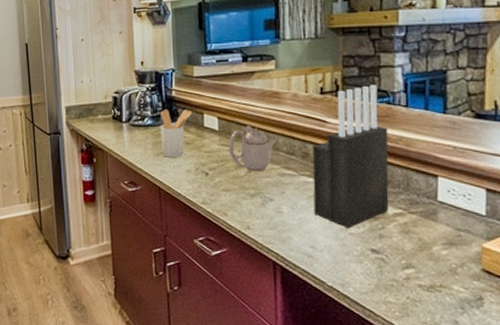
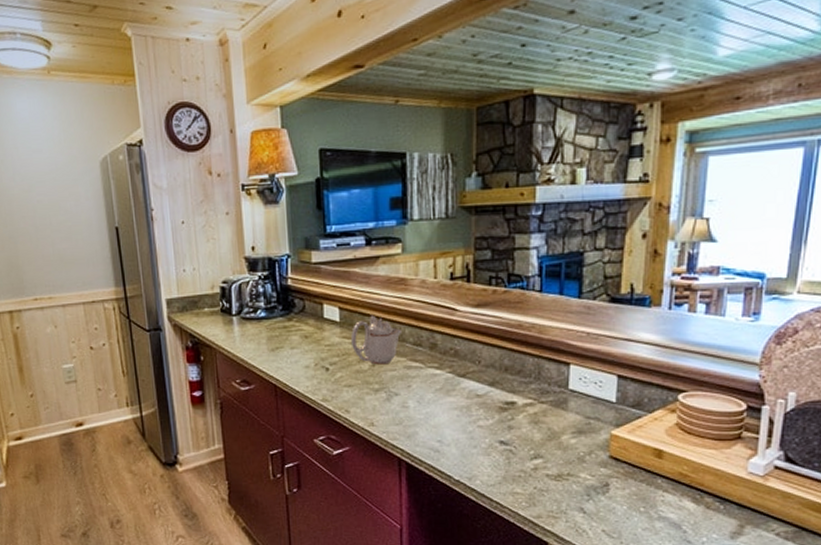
utensil holder: present [159,110,193,158] -> none [274,300,311,353]
knife block: present [312,85,389,229] -> none [440,269,521,421]

